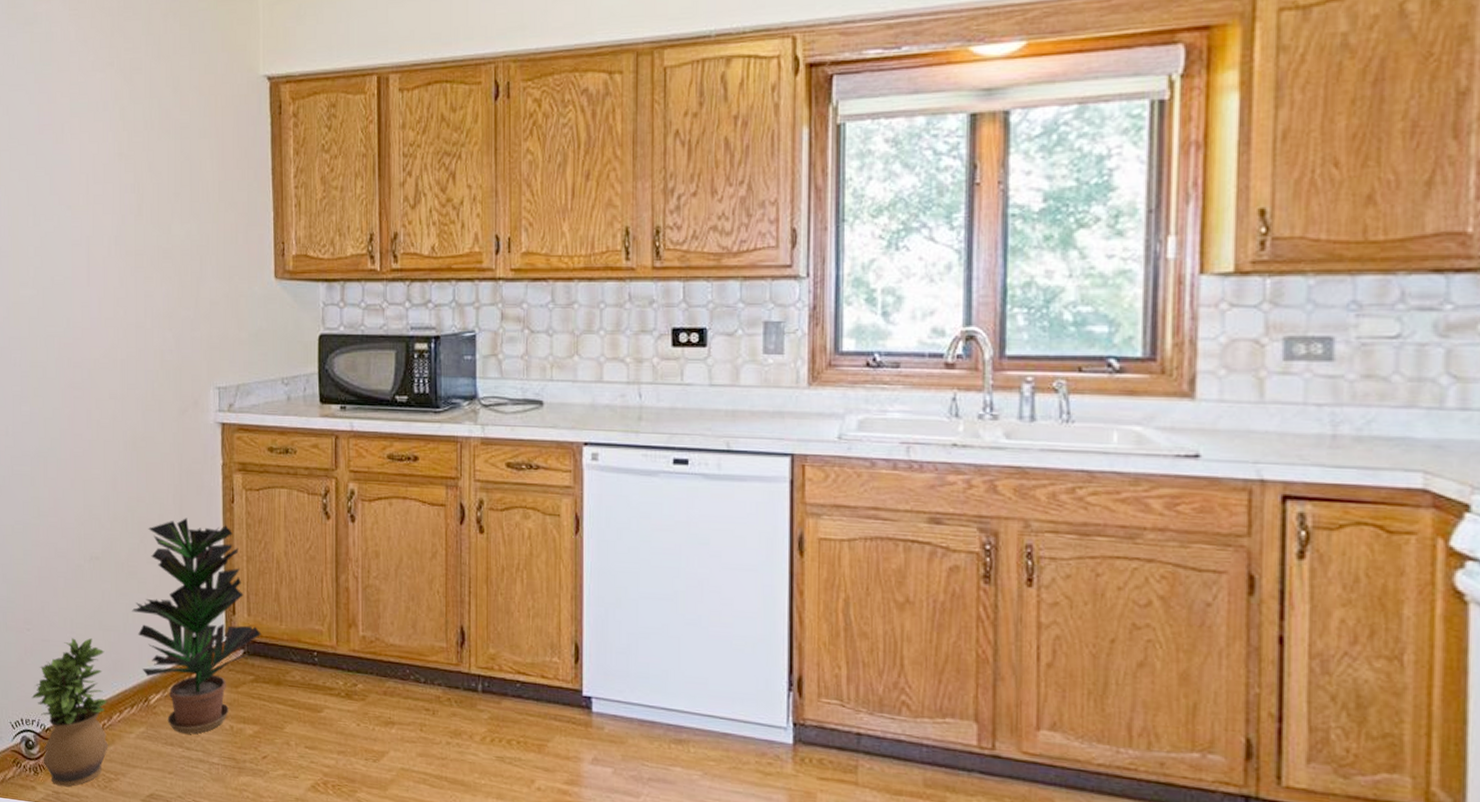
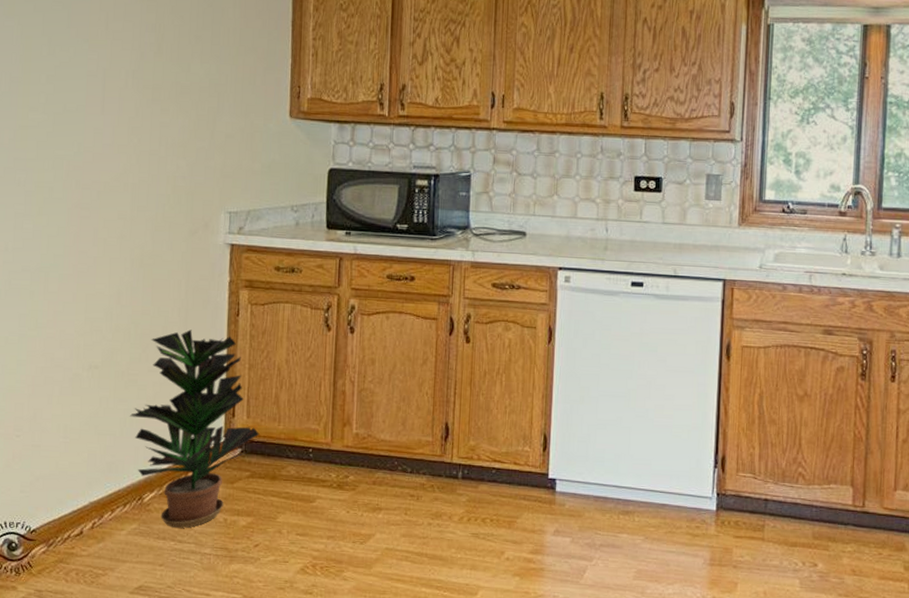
potted plant: present [31,638,109,787] -> none [17,443,99,585]

